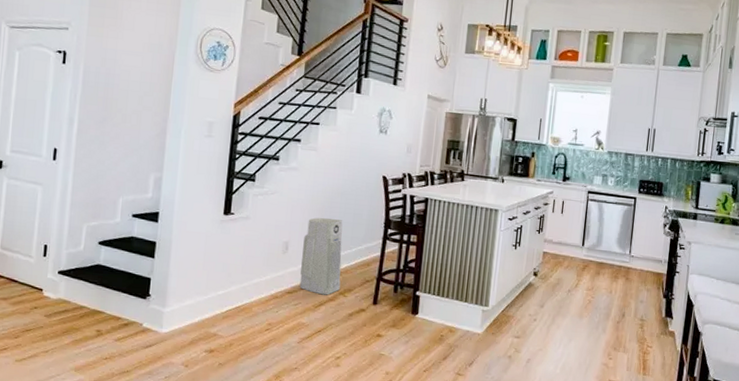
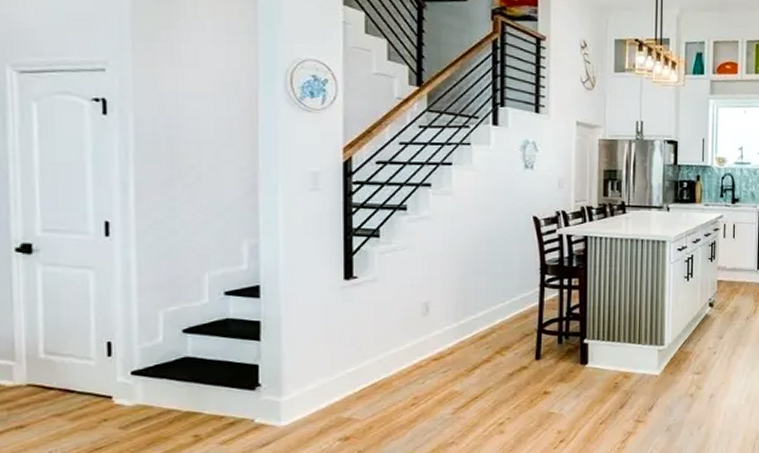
air purifier: present [299,217,343,295] -> none [447,269,496,357]

